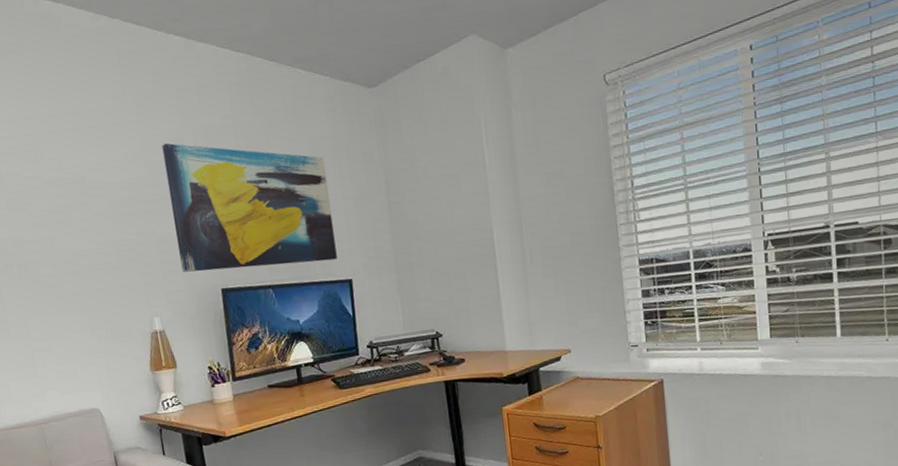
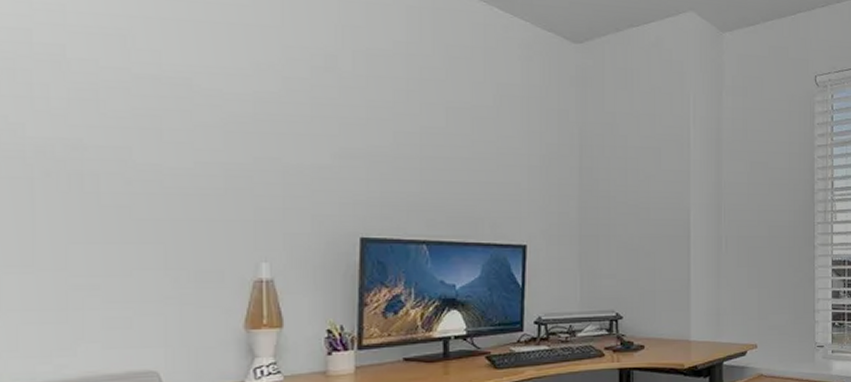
wall art: present [162,143,337,273] -> none [308,58,512,221]

